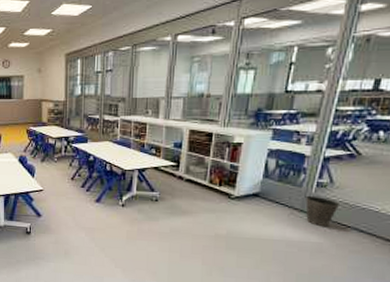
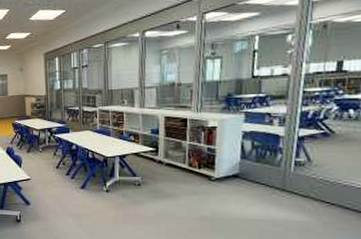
waste basket: present [305,195,339,226] -> none [286,174,320,204]

